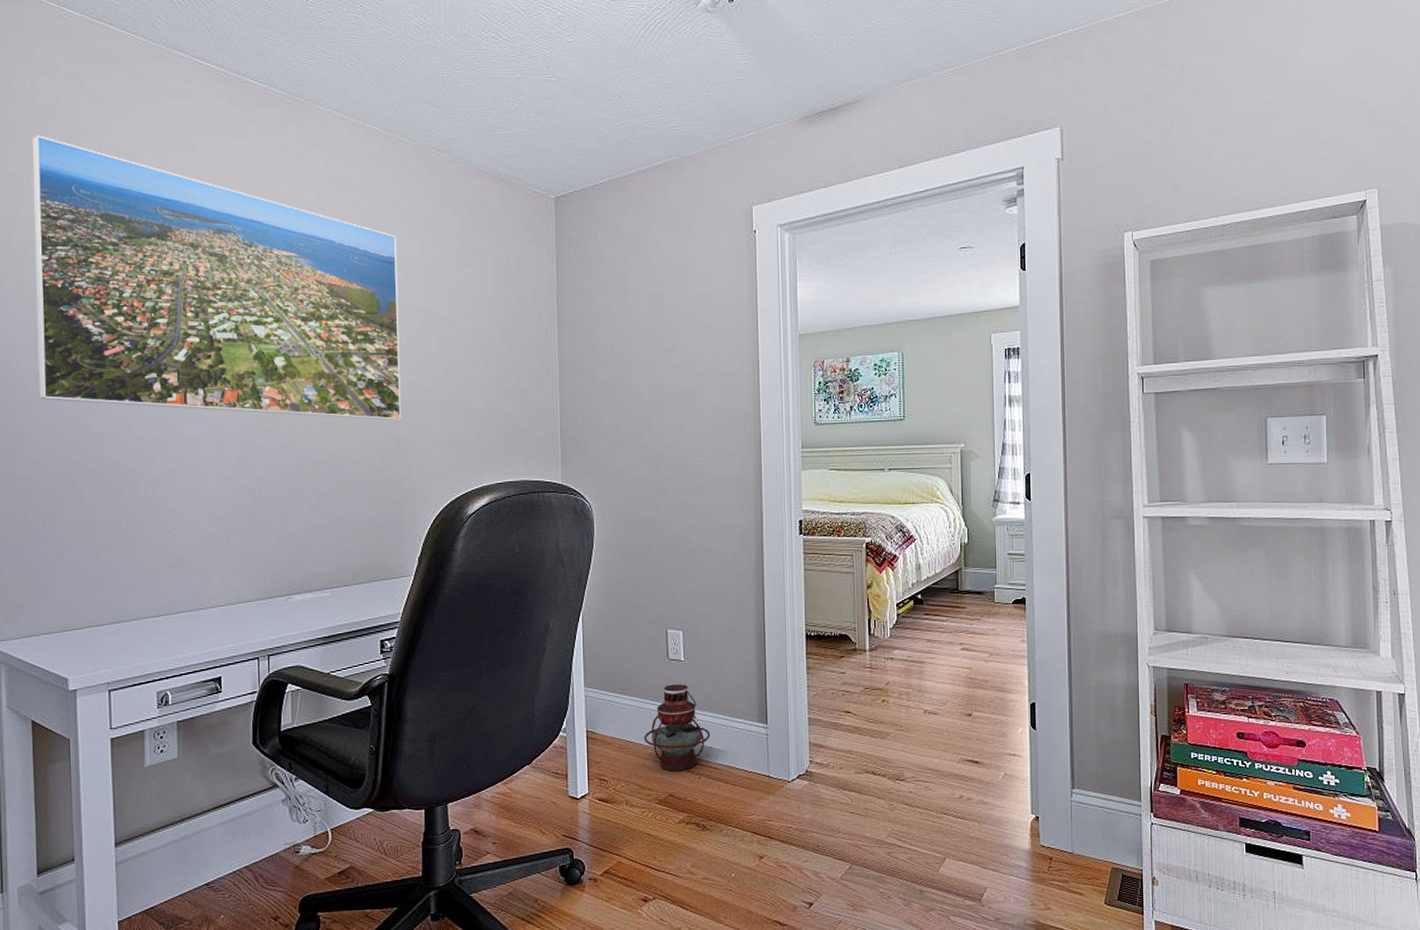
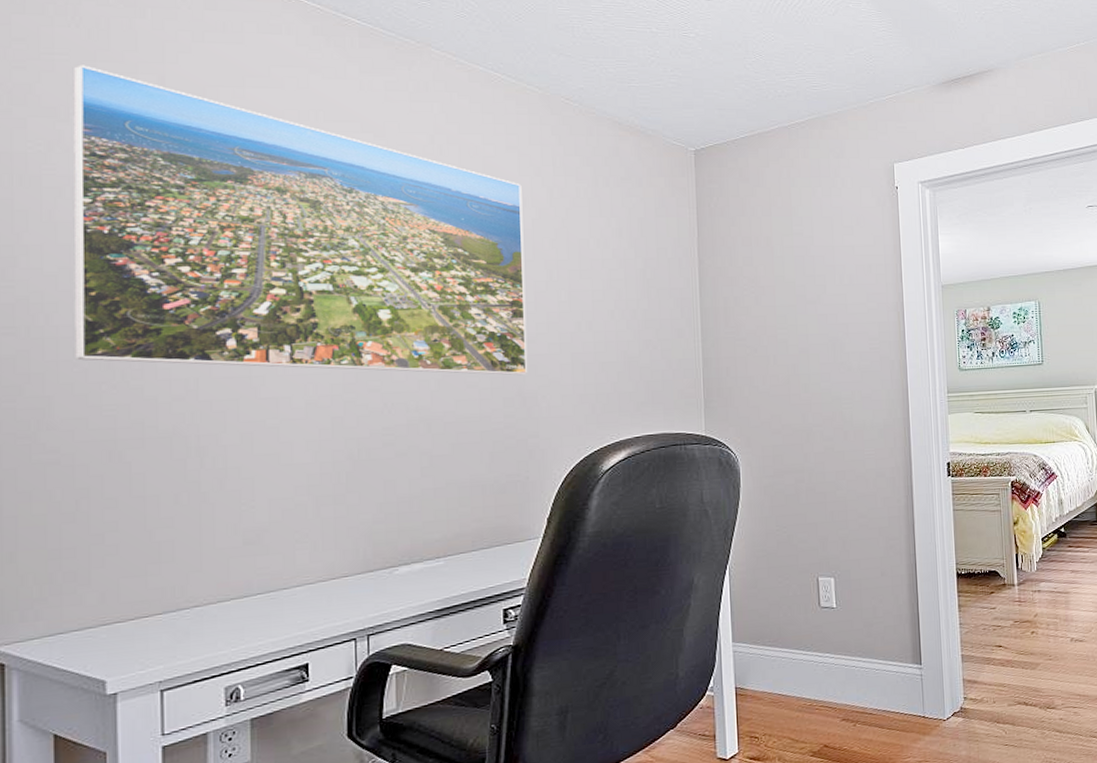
lantern: present [644,684,711,772] -> none [796,631,865,722]

